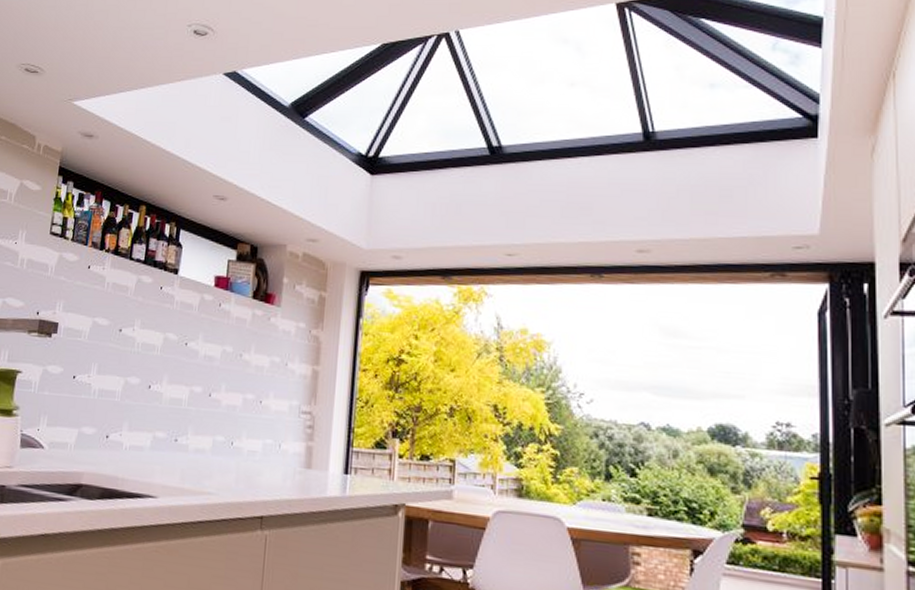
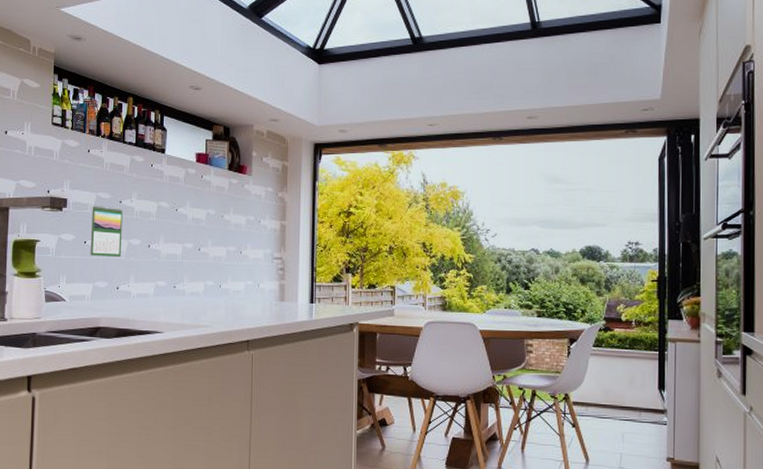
calendar: none [78,332,122,399] -> present [90,205,123,258]

